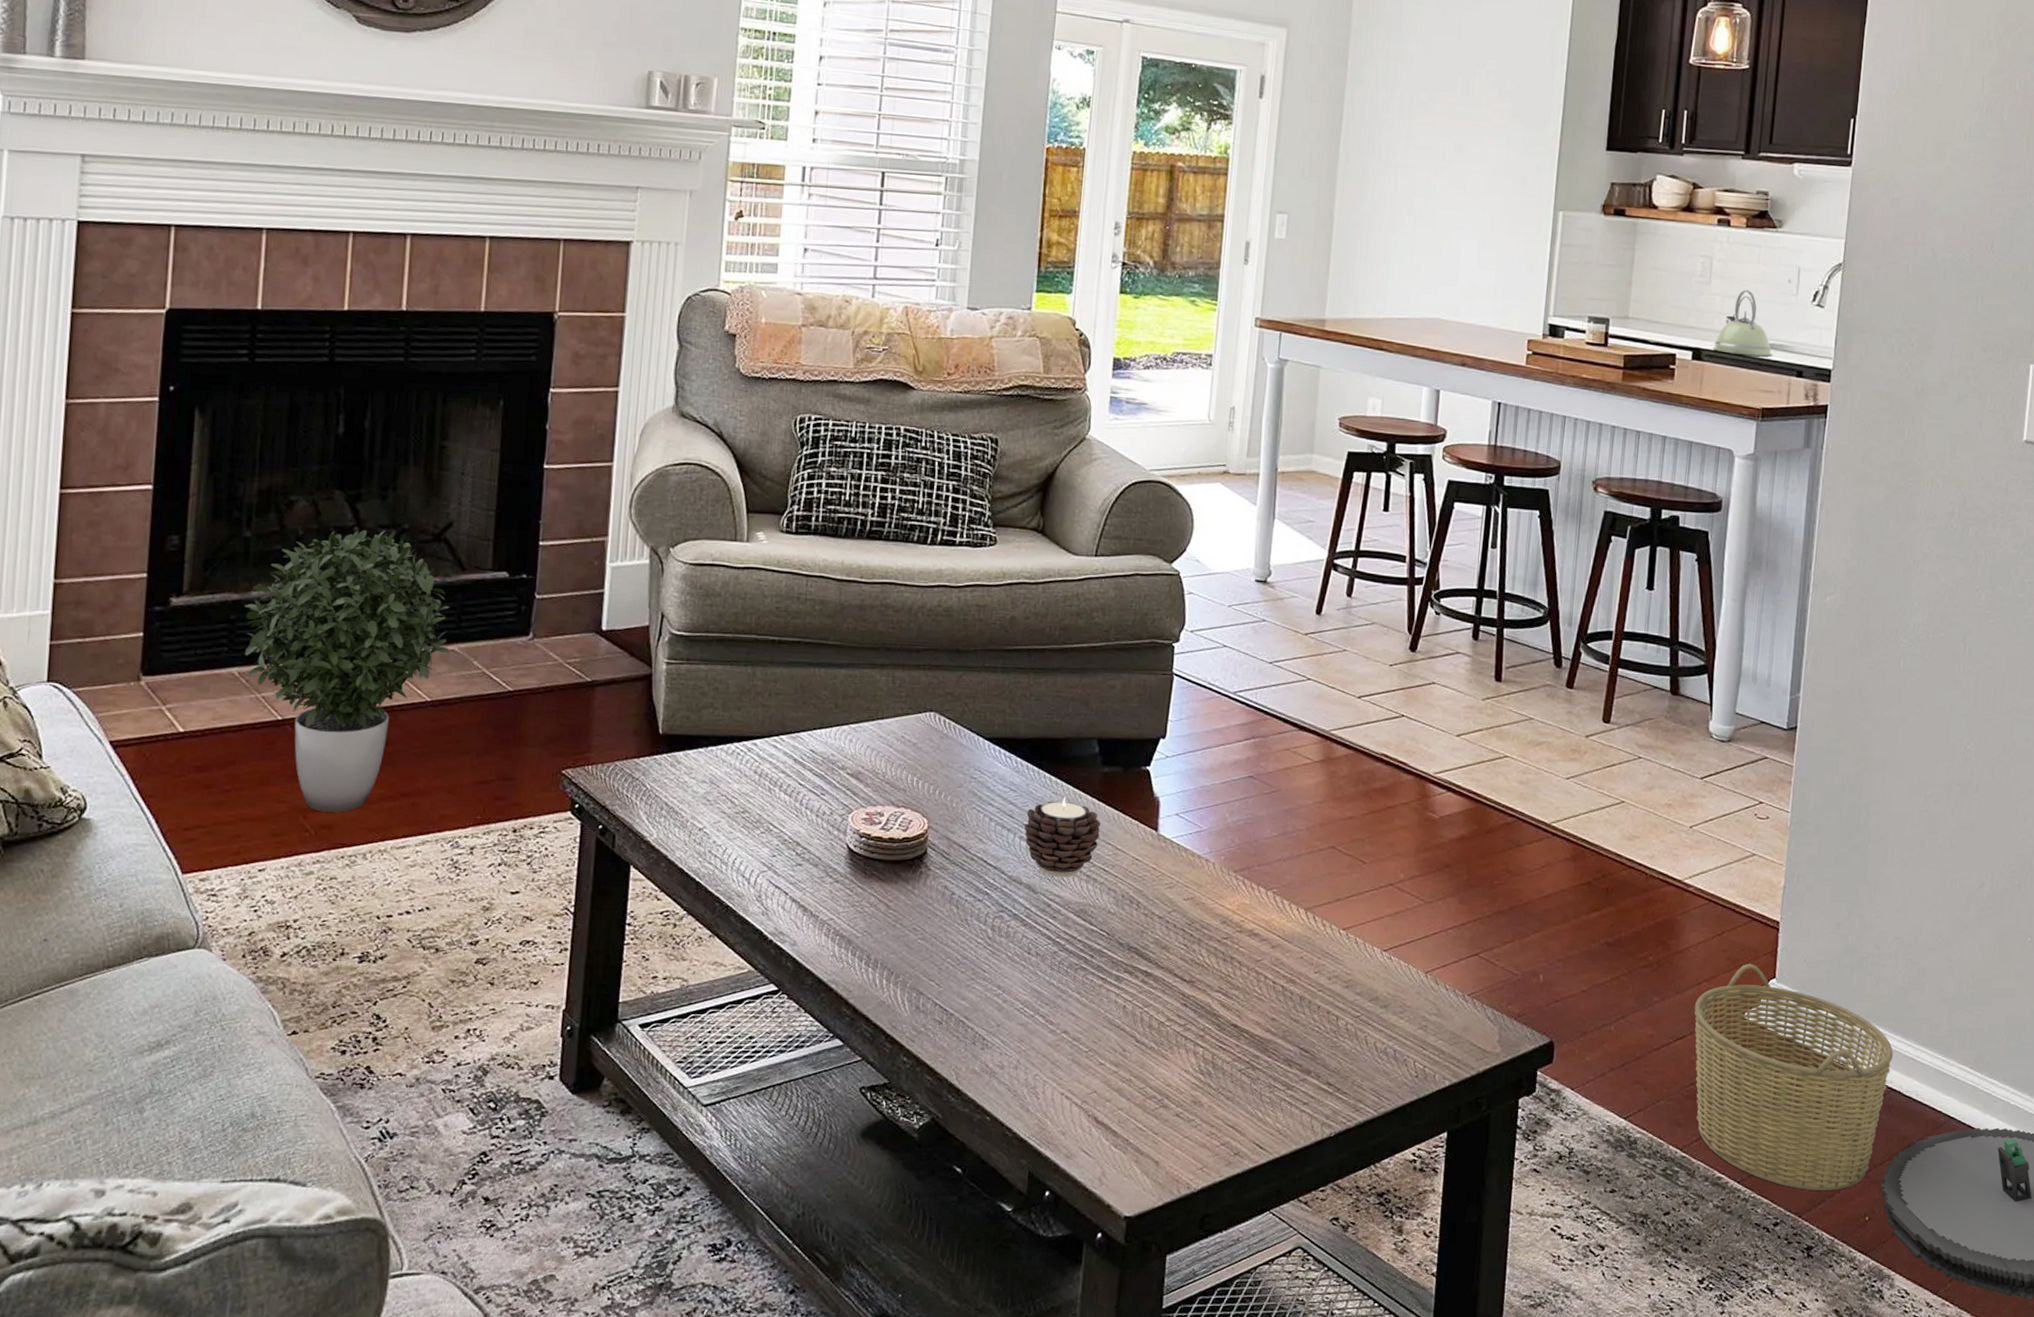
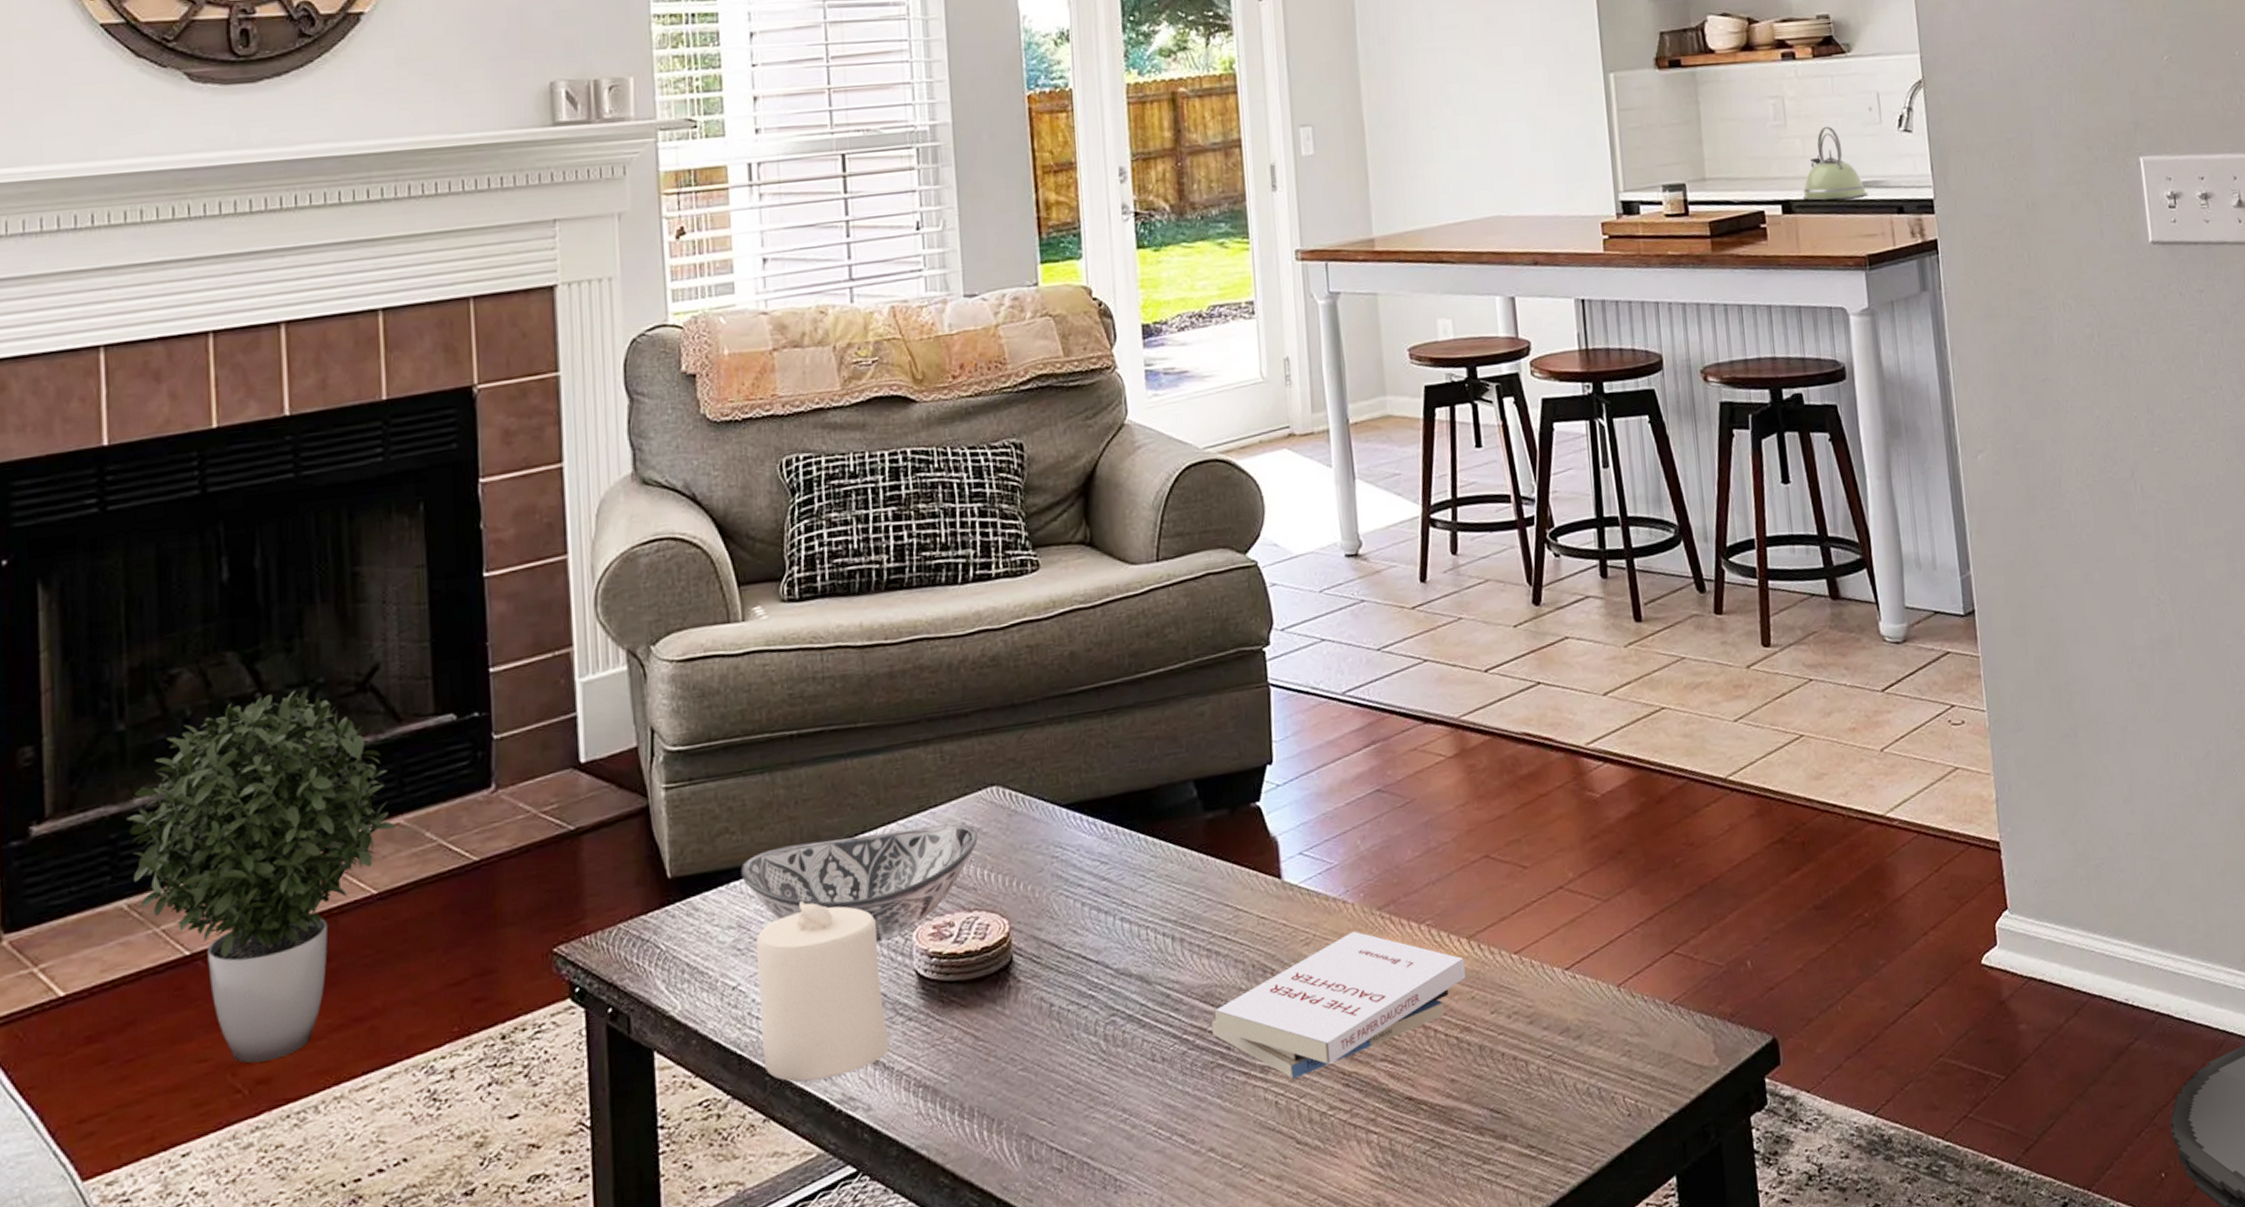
candle: none [716,772,822,914] -> present [756,901,889,1082]
decorative bowl: none [717,727,913,816] -> present [740,824,978,942]
candle: present [1024,796,1102,878] -> none [1124,858,1215,960]
books: none [1081,885,1300,991] -> present [1212,931,1466,1079]
basket: present [1694,963,1894,1191] -> none [1925,897,2154,1157]

